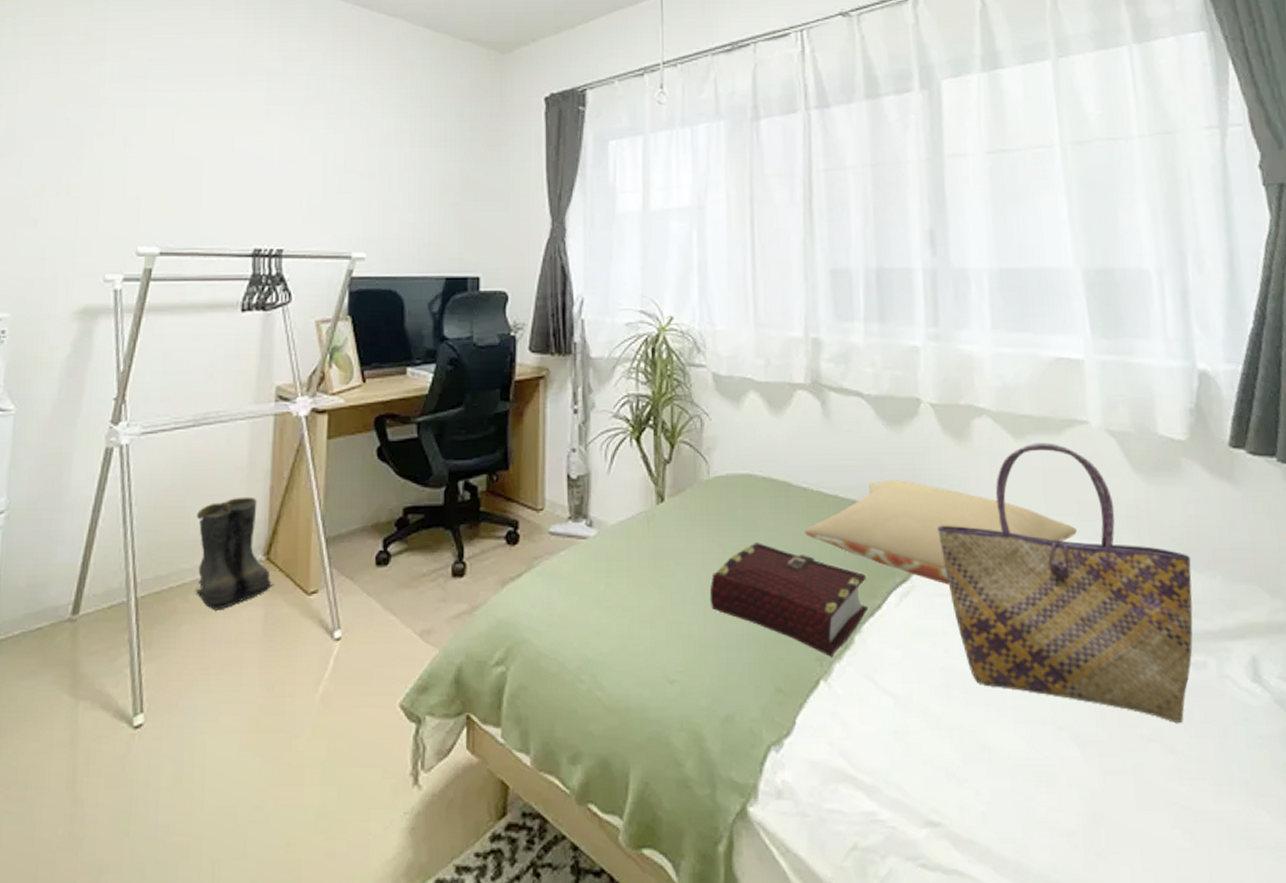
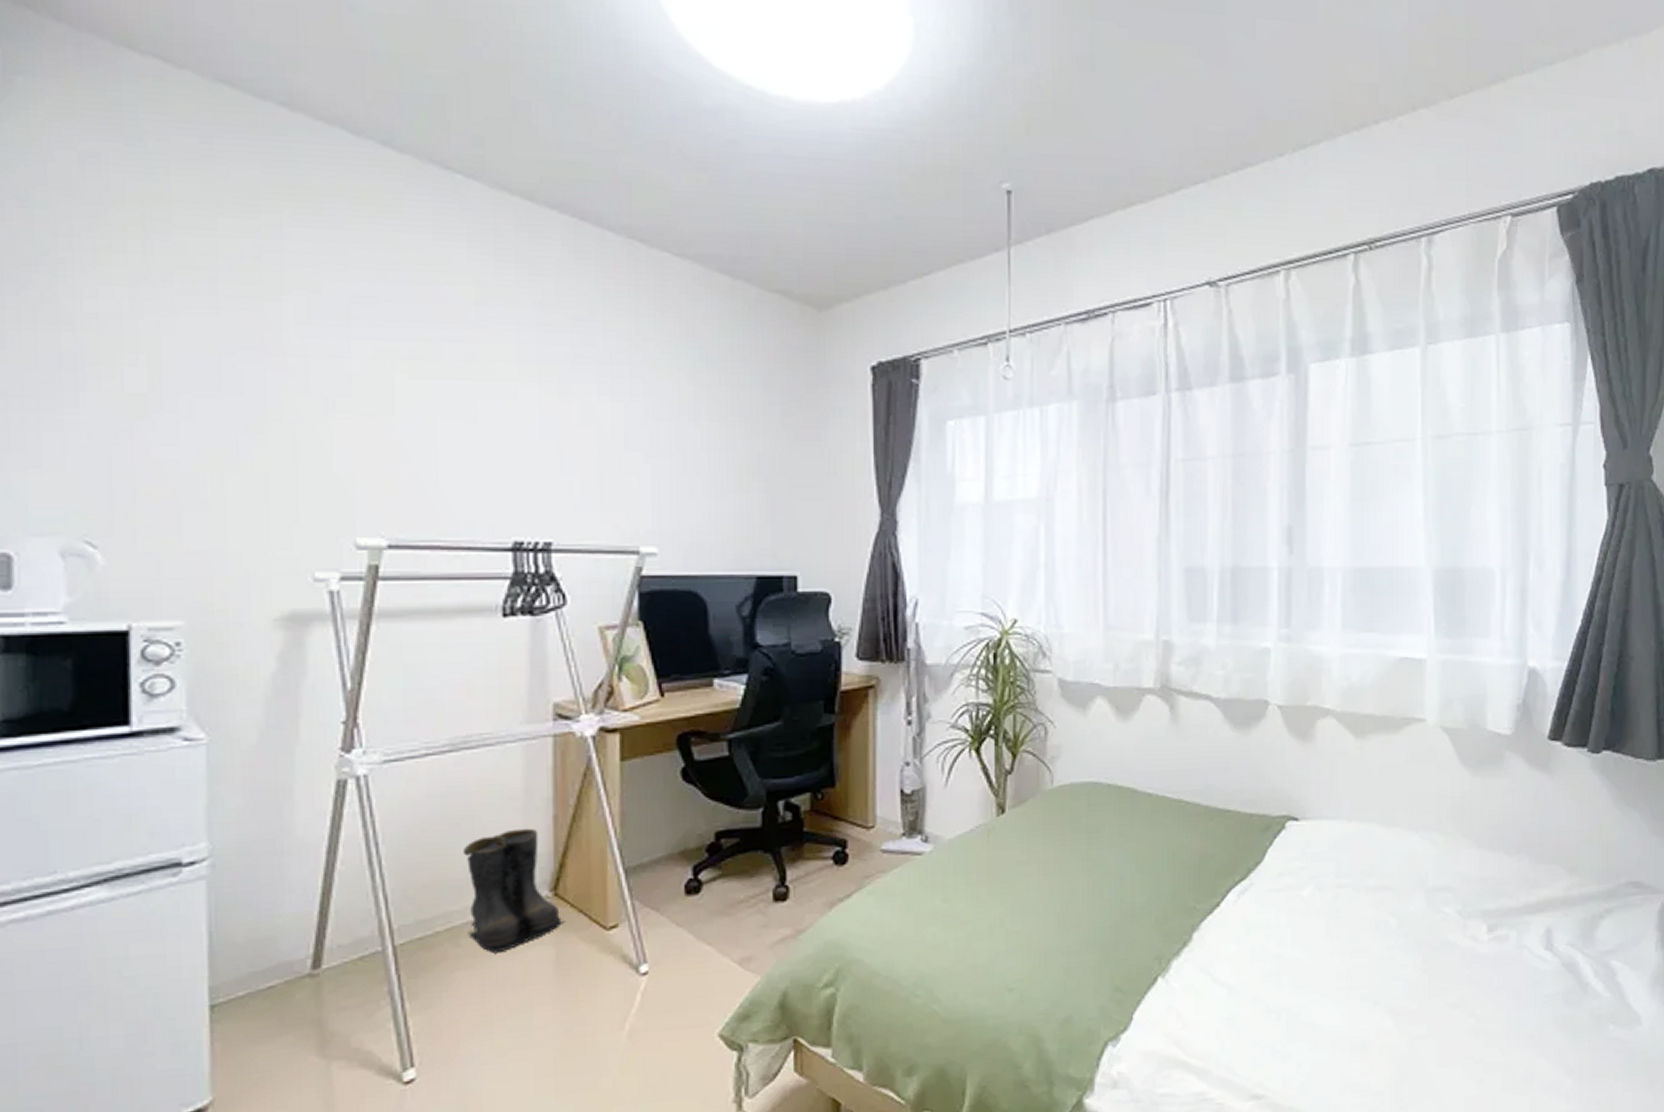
book: present [709,543,868,657] -> none [1050,849,1207,955]
pillow: present [805,480,1078,585] -> none [1148,782,1407,881]
tote bag: present [938,442,1193,723] -> none [1278,740,1505,990]

